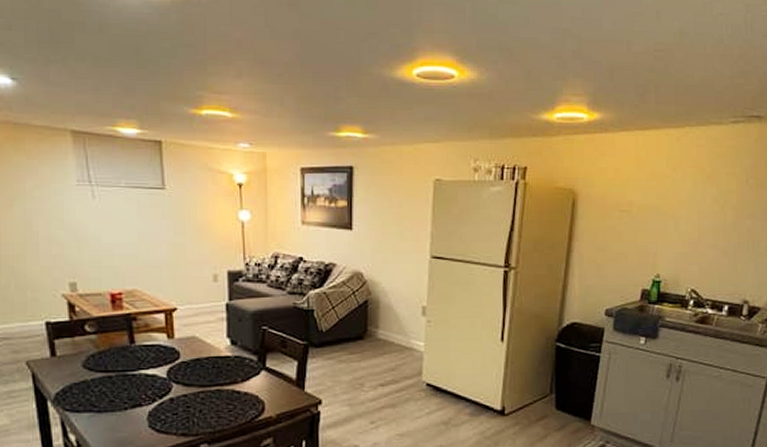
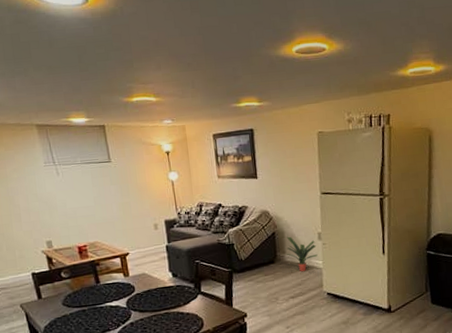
potted plant: none [380,307,419,354] -> present [287,236,318,272]

